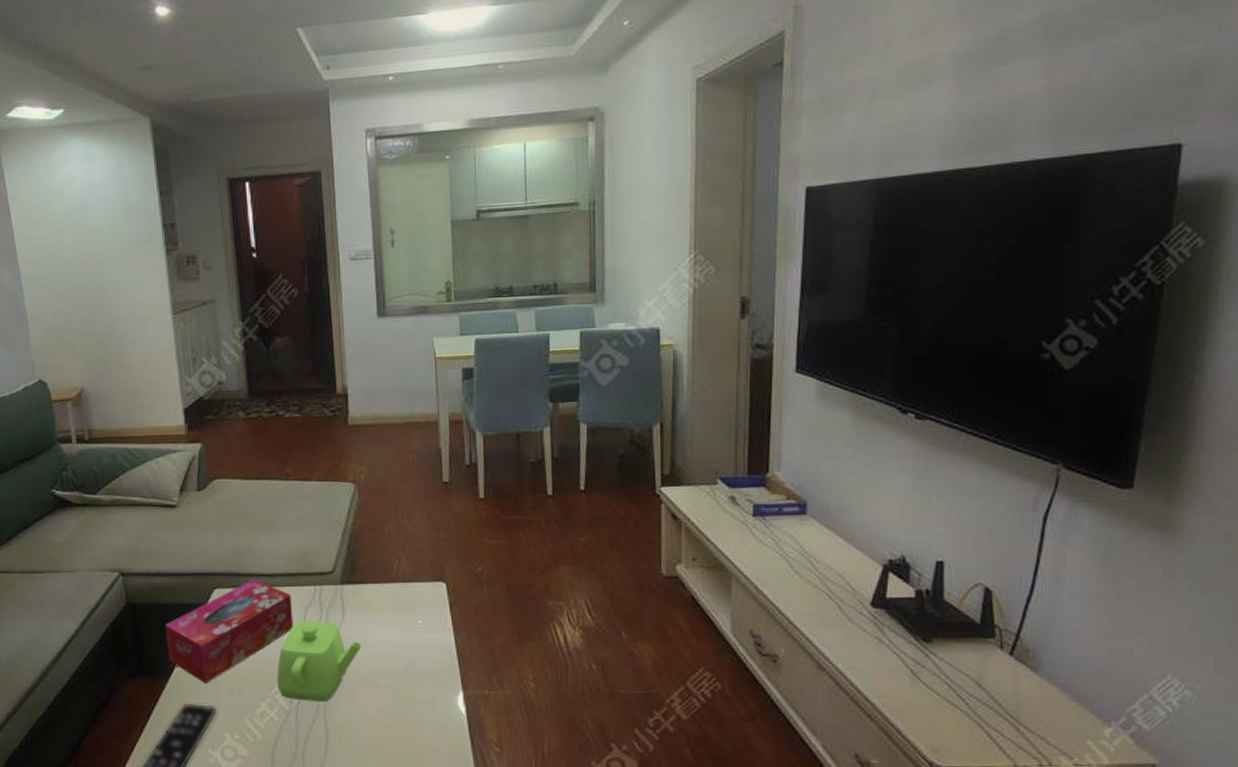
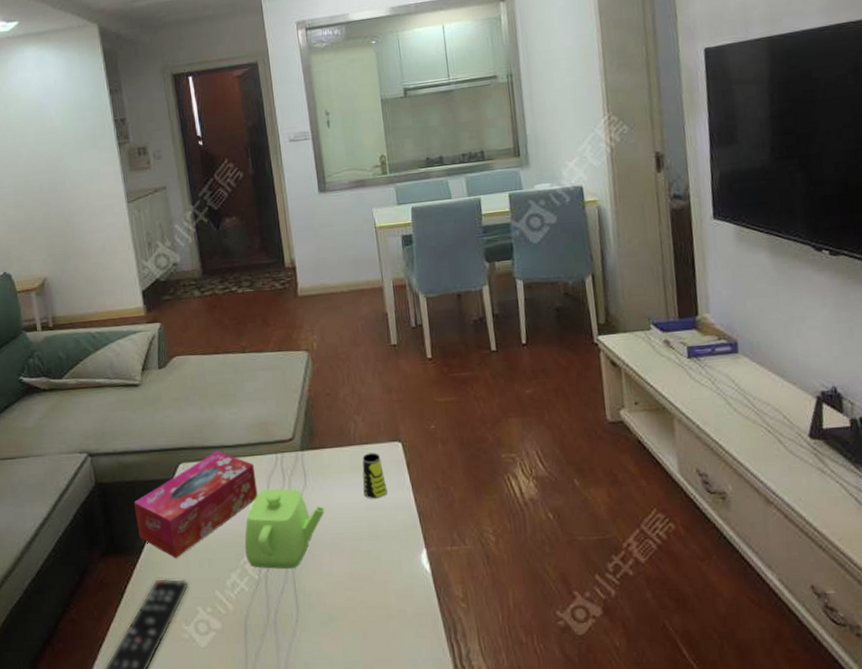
cup: none [402,591,427,639] -> present [362,453,387,500]

